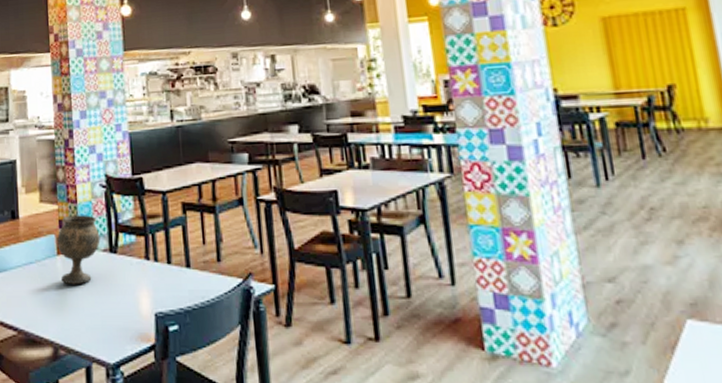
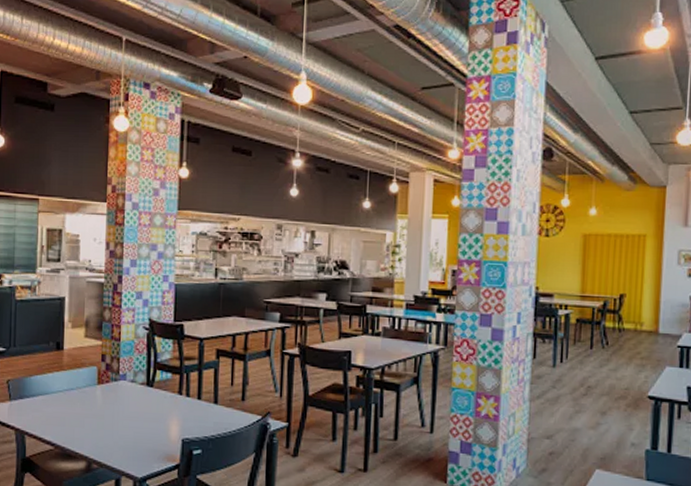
goblet: present [57,215,100,285] -> none [98,351,139,411]

